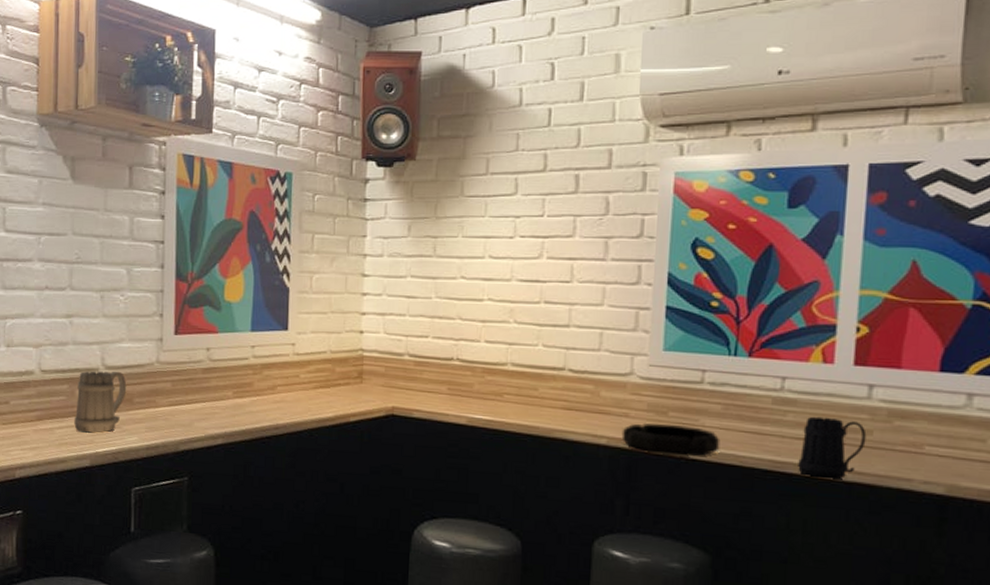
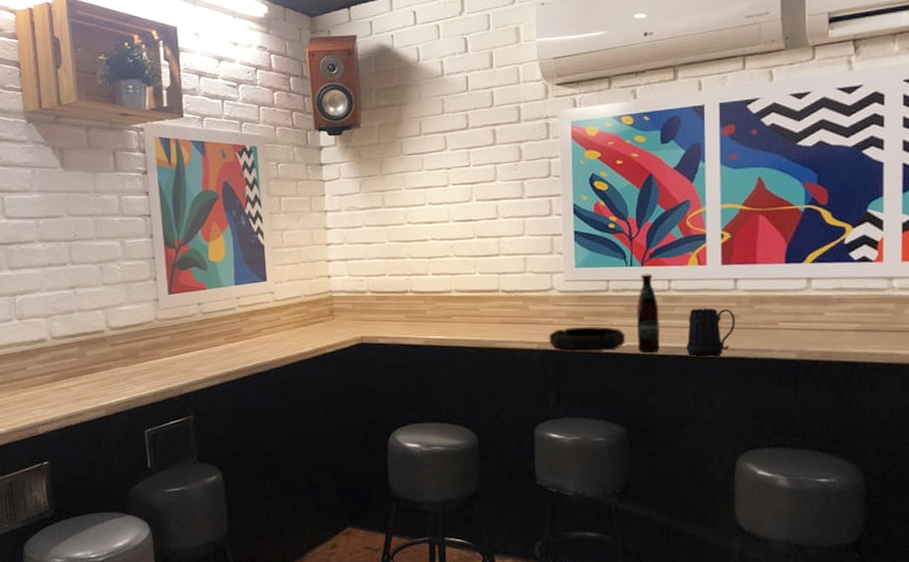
beer mug: present [74,371,127,433] -> none [86,331,131,387]
bottle: none [735,367,767,466] -> present [637,274,660,353]

